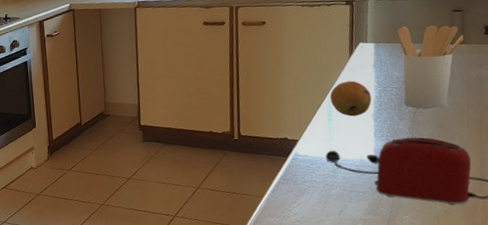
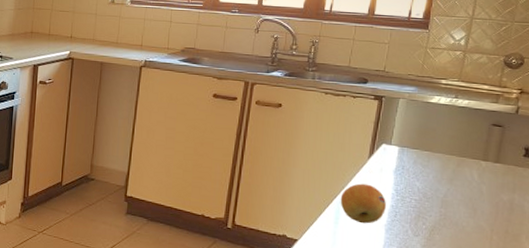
utensil holder: present [396,25,464,110] -> none [422,133,500,230]

